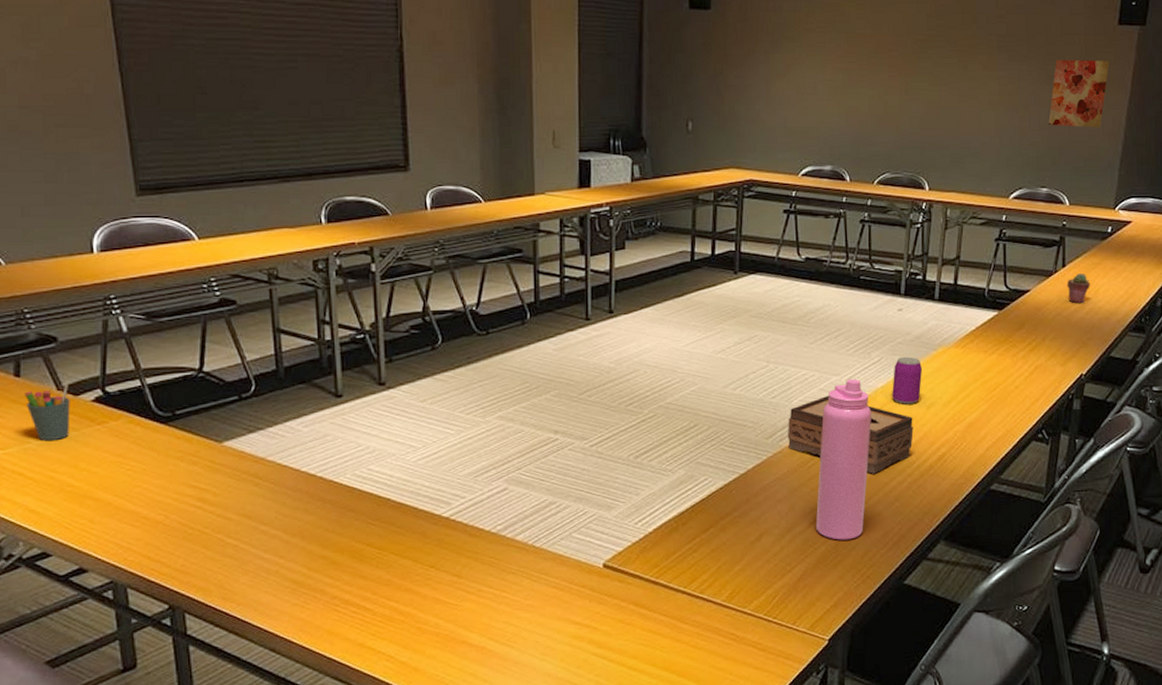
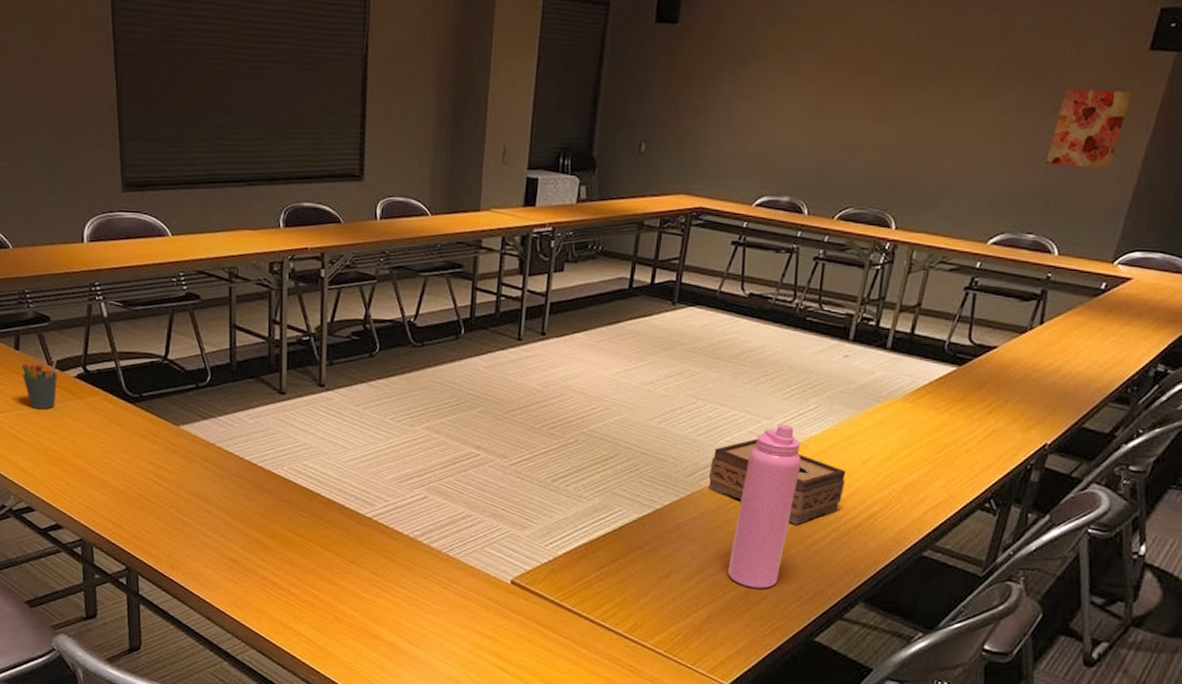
beverage can: present [892,356,923,404] -> none [826,406,864,457]
potted succulent: present [1067,274,1091,303] -> none [1042,333,1072,365]

